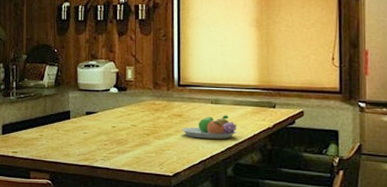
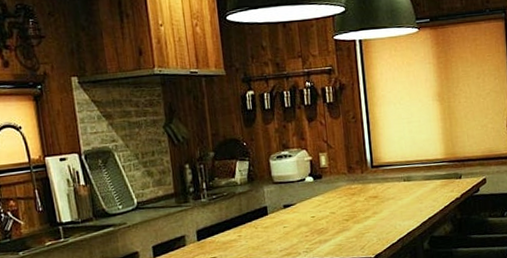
fruit bowl: present [181,115,237,139] -> none [378,190,430,218]

